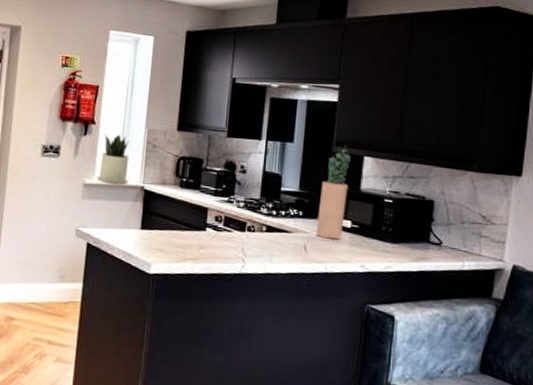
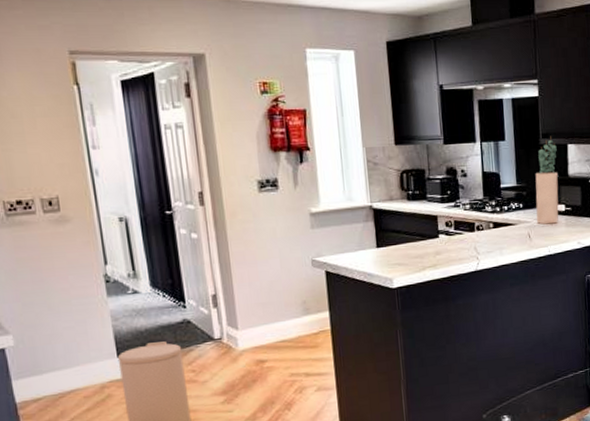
planter: present [96,134,130,186] -> none [322,157,356,210]

